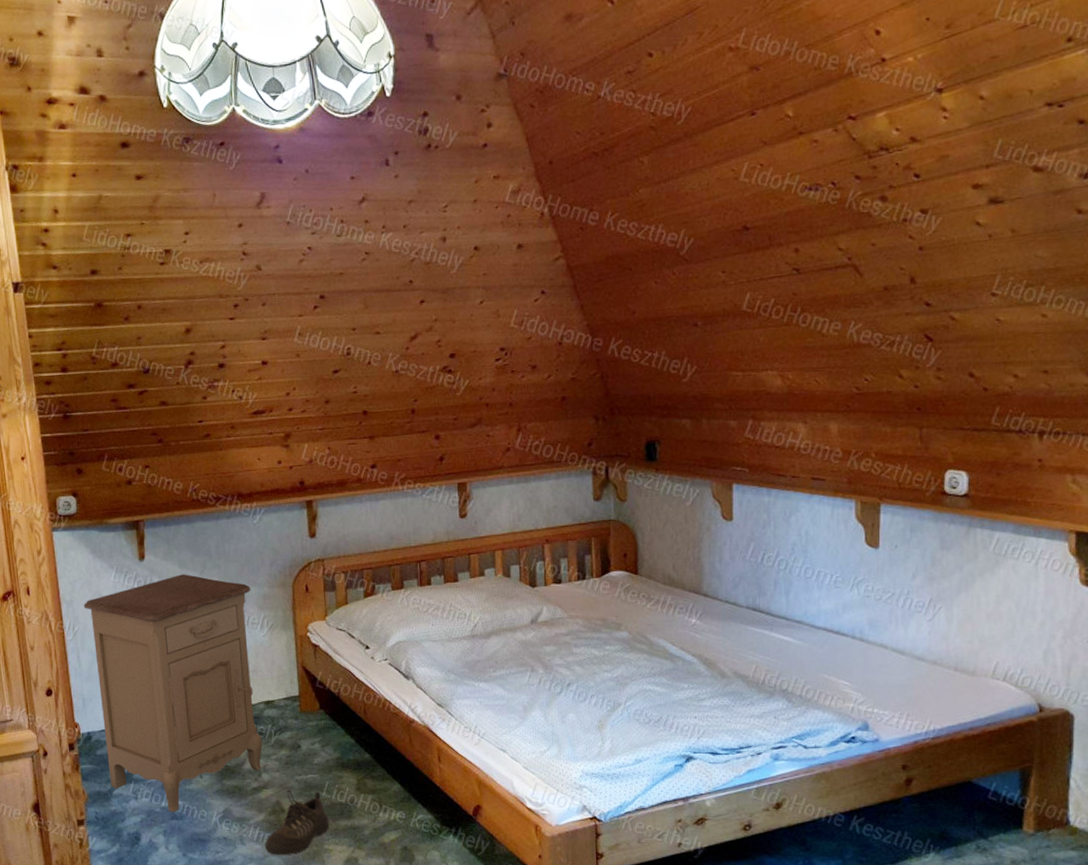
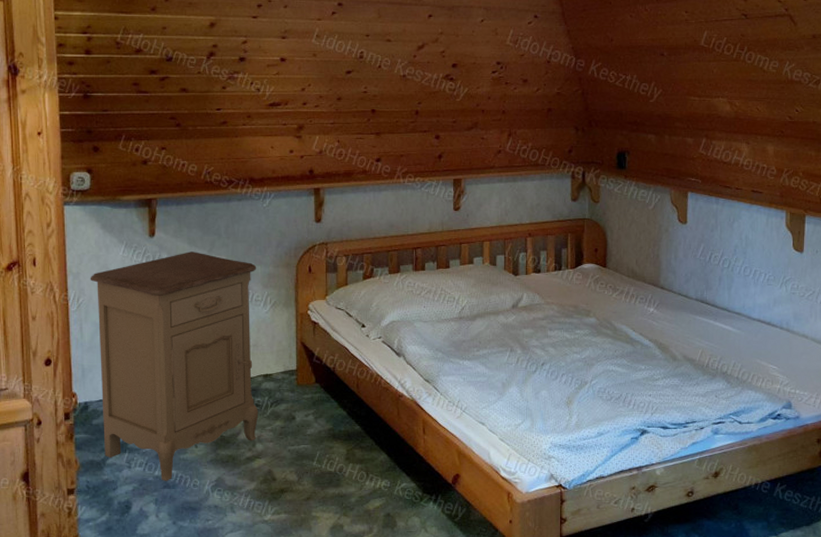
shoe: present [264,790,330,855] -> none [254,459,318,523]

